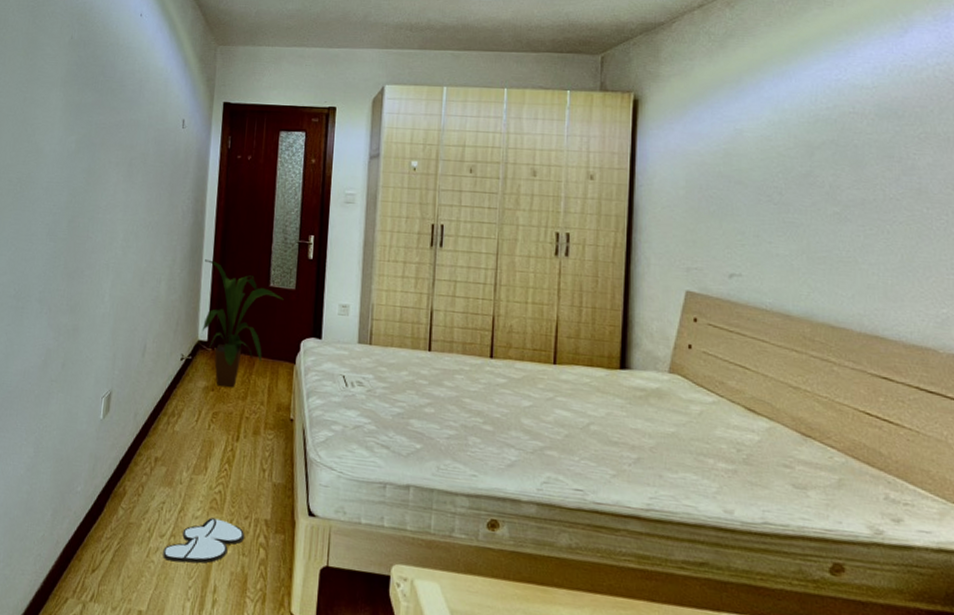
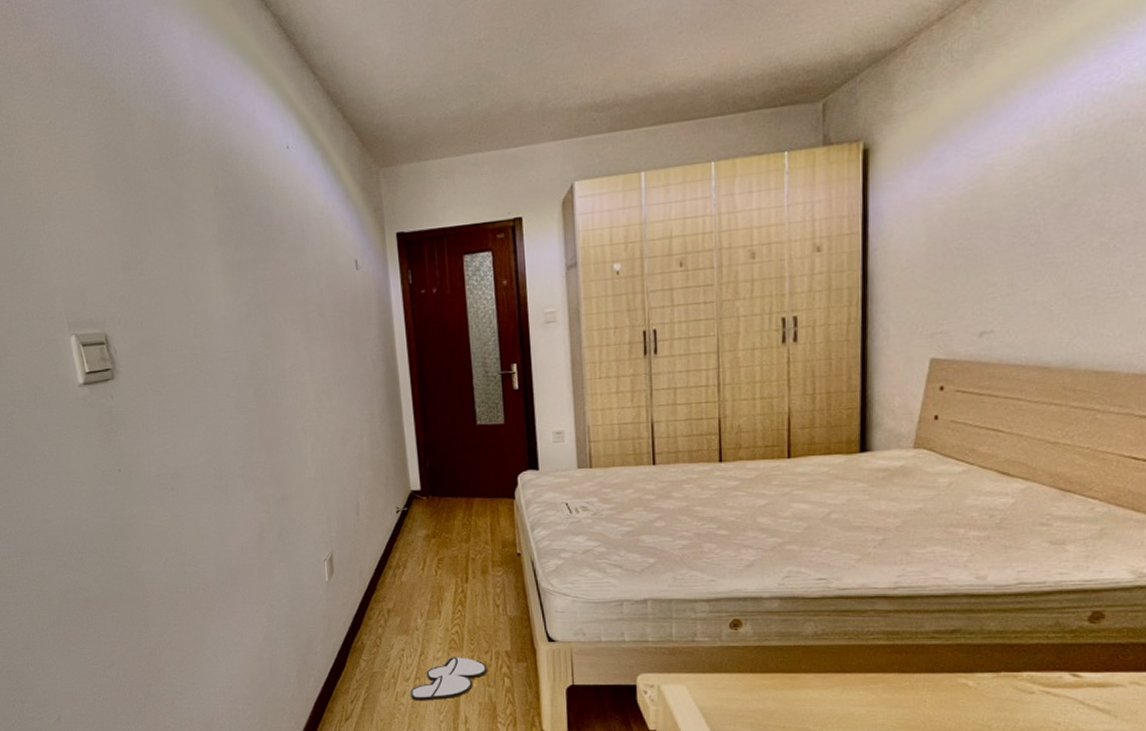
house plant: present [201,259,284,387] -> none [404,407,494,532]

